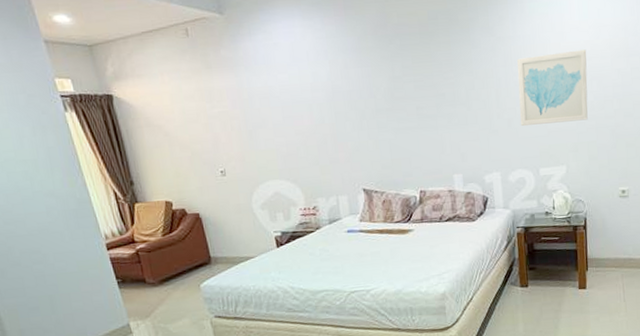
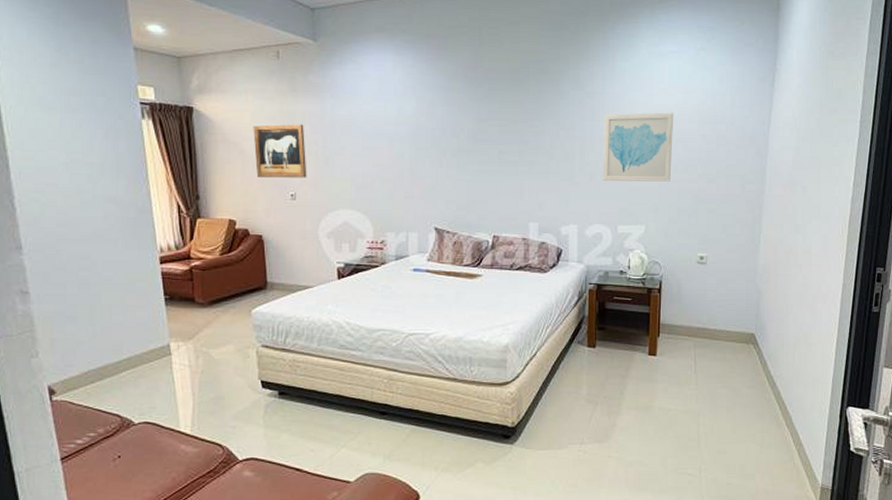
wall art: none [174,100,234,158] -> present [253,124,307,178]

